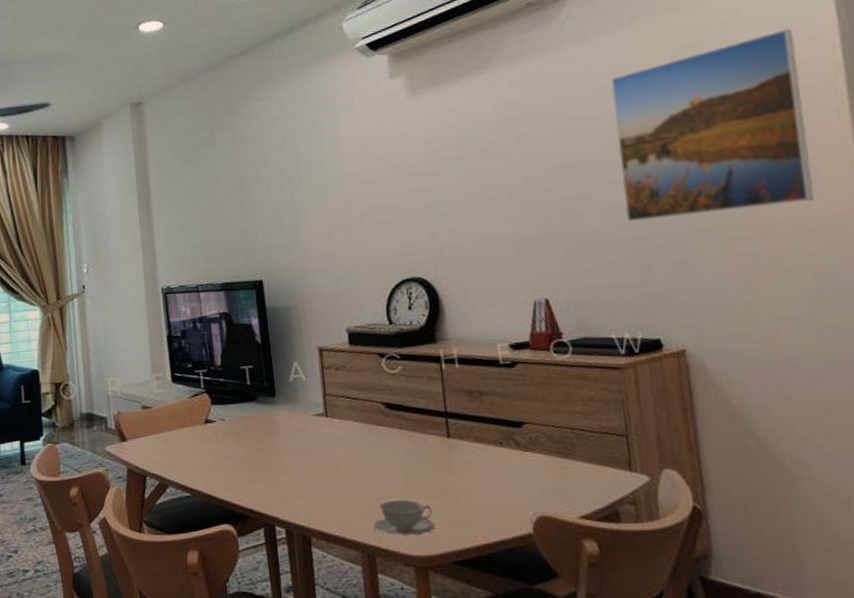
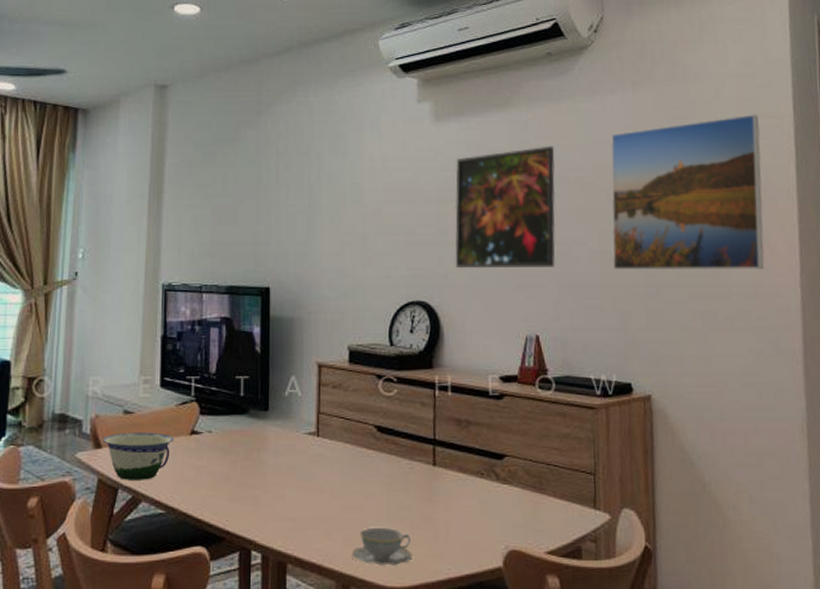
bowl: none [126,423,191,468] -> present [102,432,175,480]
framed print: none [437,100,560,241] -> present [455,145,556,269]

